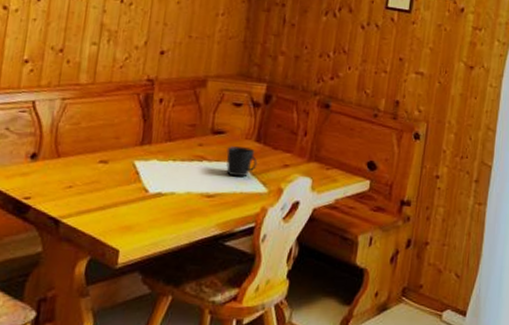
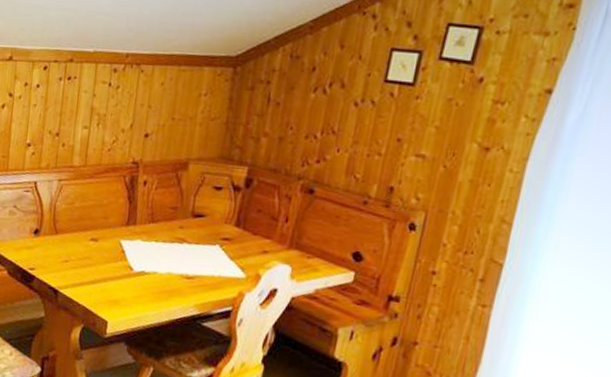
cup: present [226,146,258,177] -> none [205,230,237,261]

